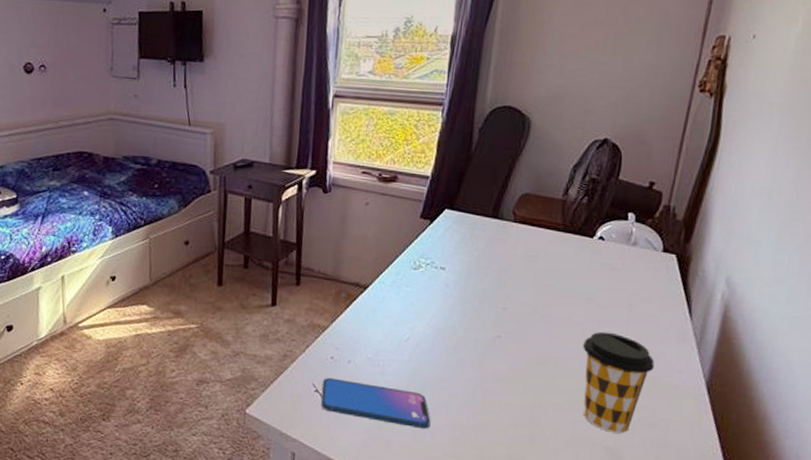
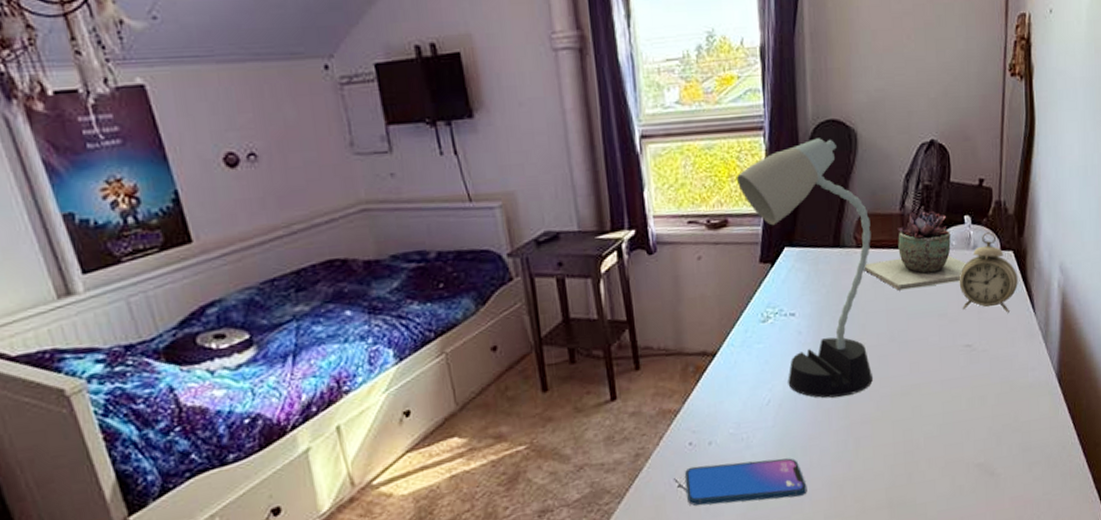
desk lamp: none [411,120,532,352] -> present [736,138,873,398]
succulent plant: none [518,200,624,273] -> present [864,210,967,291]
coffee cup: present [582,331,655,434] -> none [941,345,1009,449]
alarm clock: none [612,233,678,312] -> present [959,232,1018,313]

